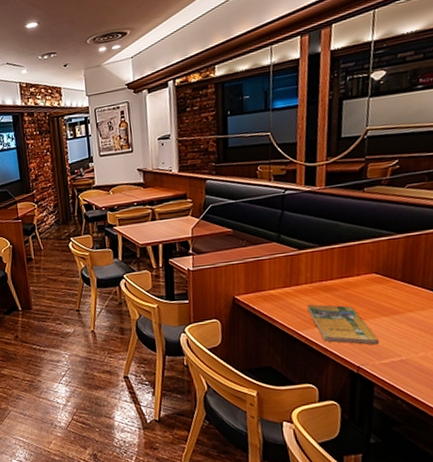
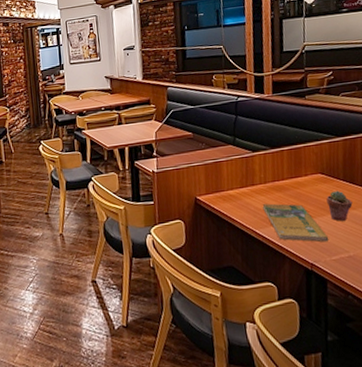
potted succulent: none [380,291,410,324] -> present [326,190,353,221]

